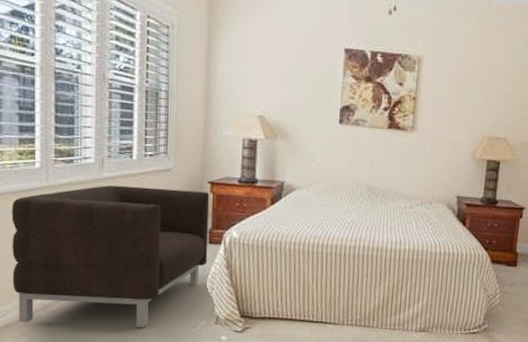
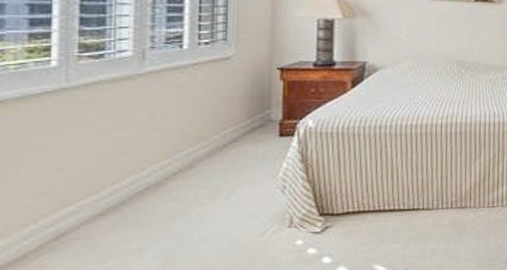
armchair: present [11,185,210,328] -> none [12,79,280,260]

